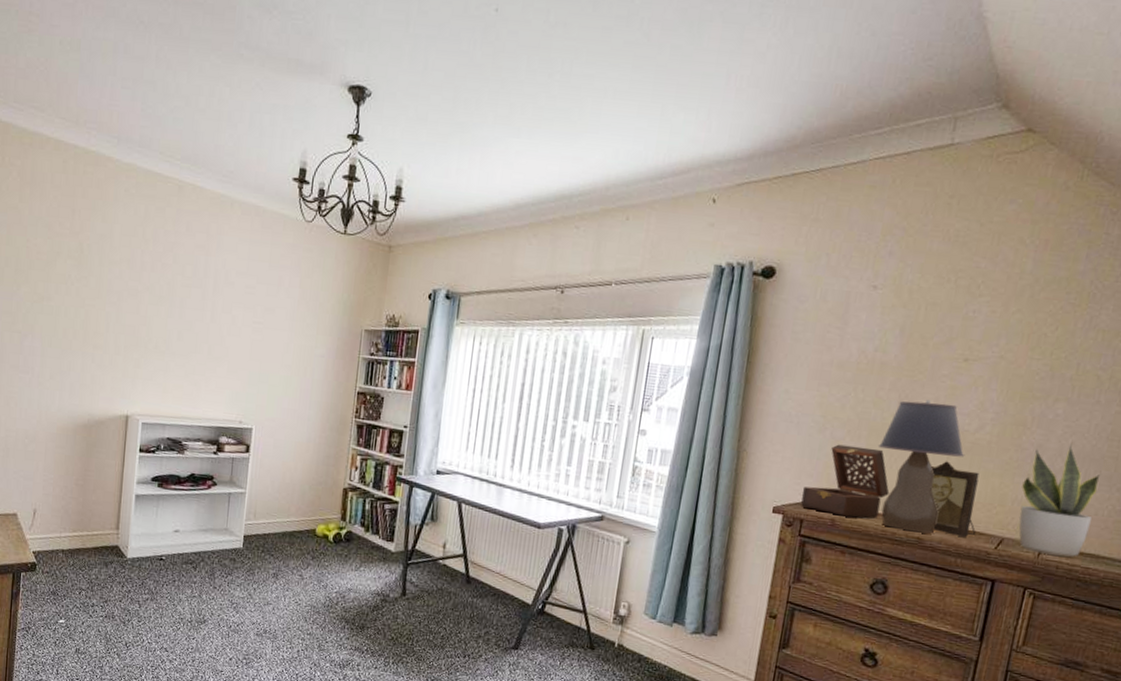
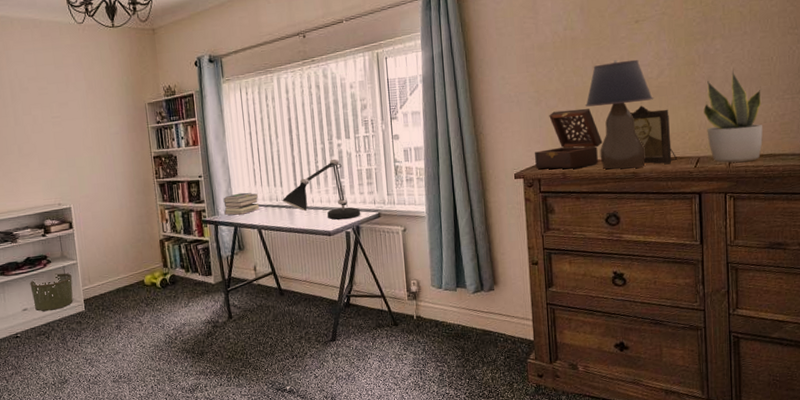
basket: none [187,499,237,540] -> present [29,272,73,311]
books: none [424,455,467,481] -> present [223,192,260,215]
desk lamp: none [493,441,582,515] -> present [282,158,361,220]

